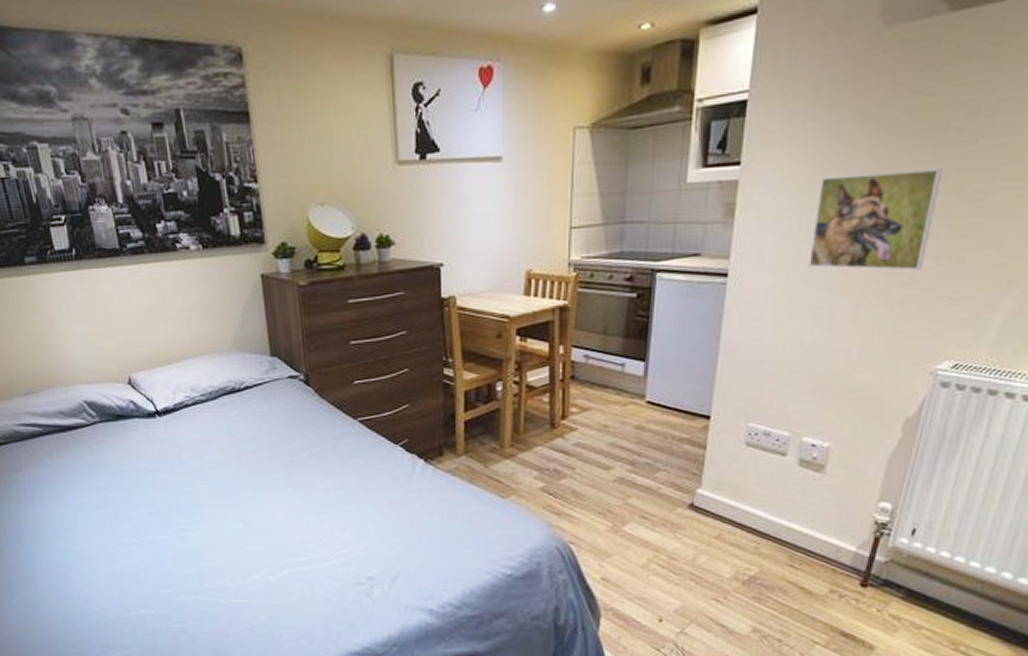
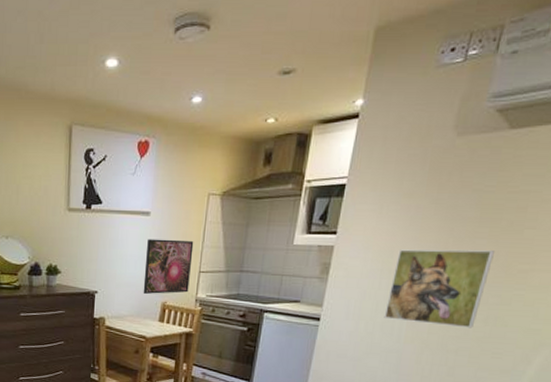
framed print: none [500,189,560,261] -> present [143,239,194,294]

